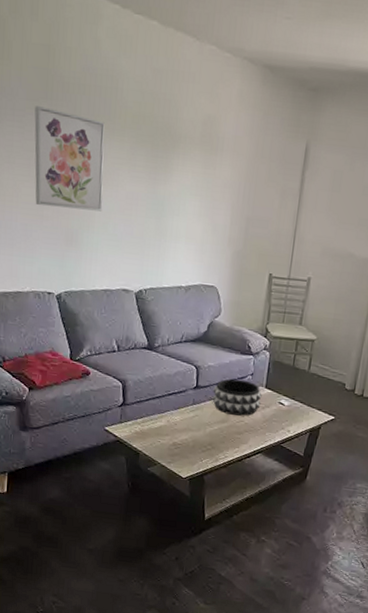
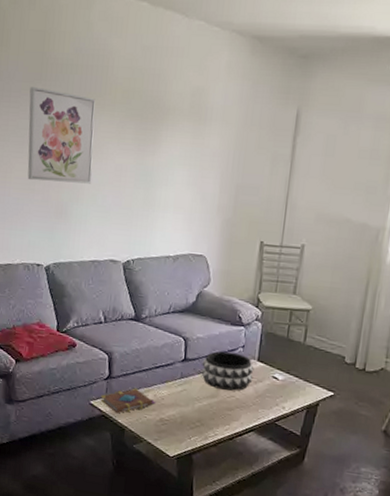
book: none [115,414,169,439] -> present [100,388,156,414]

